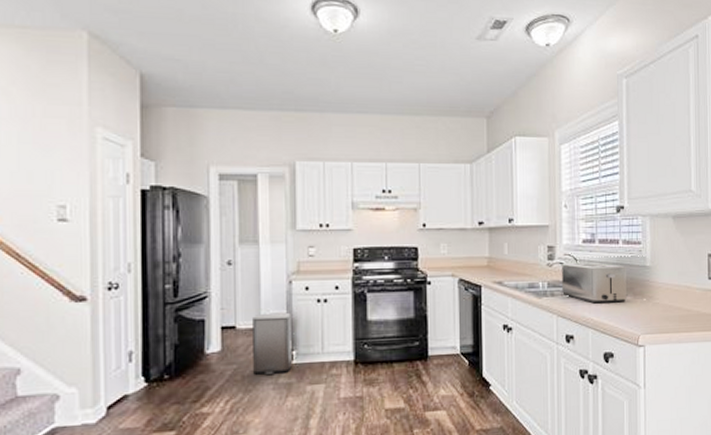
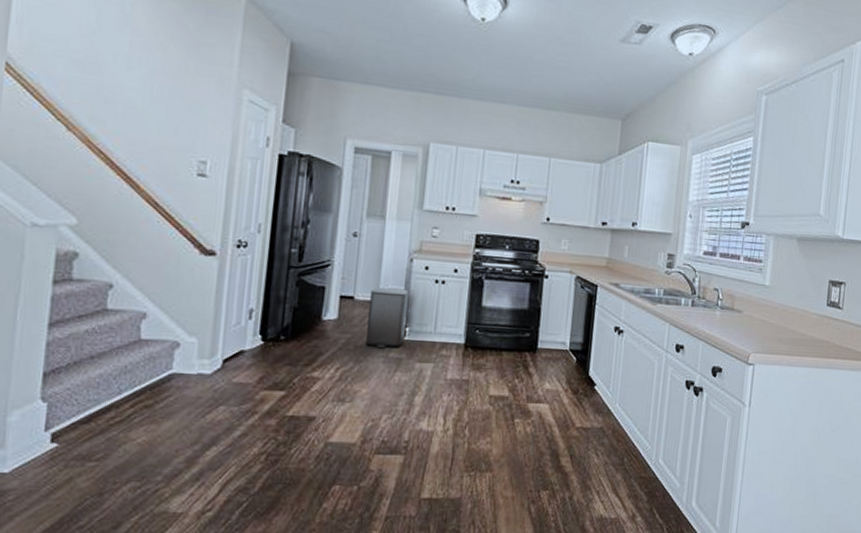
toaster: present [562,262,627,304] -> none [677,272,745,319]

